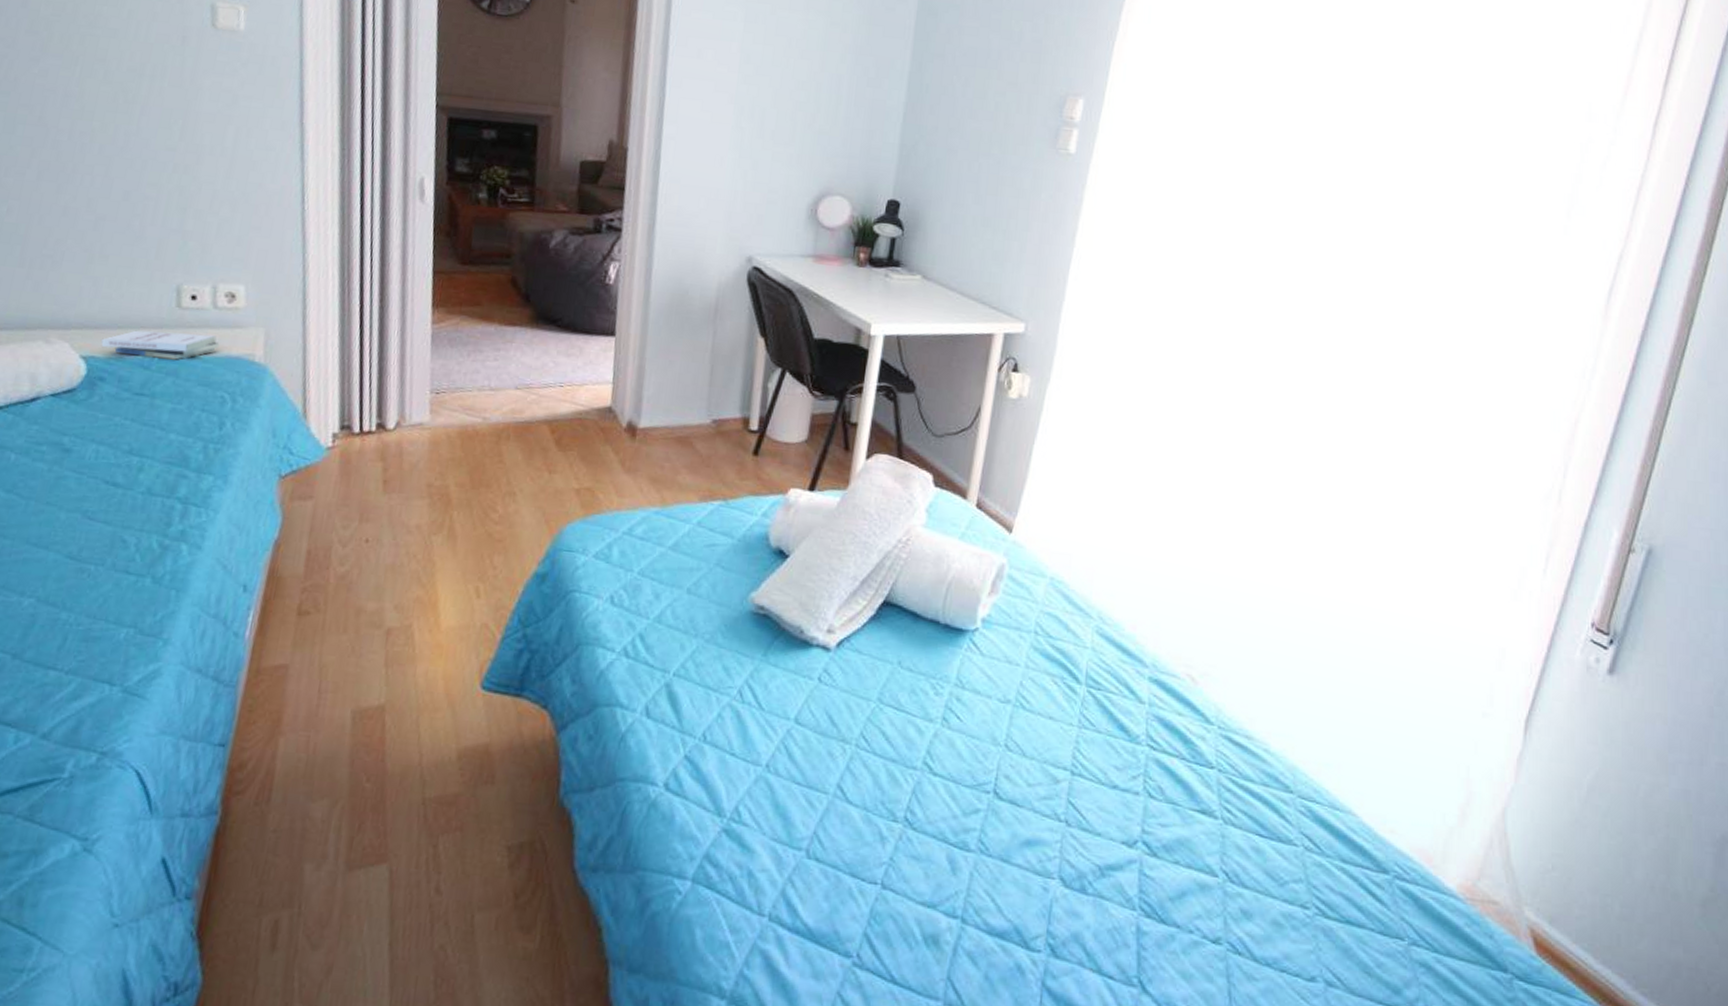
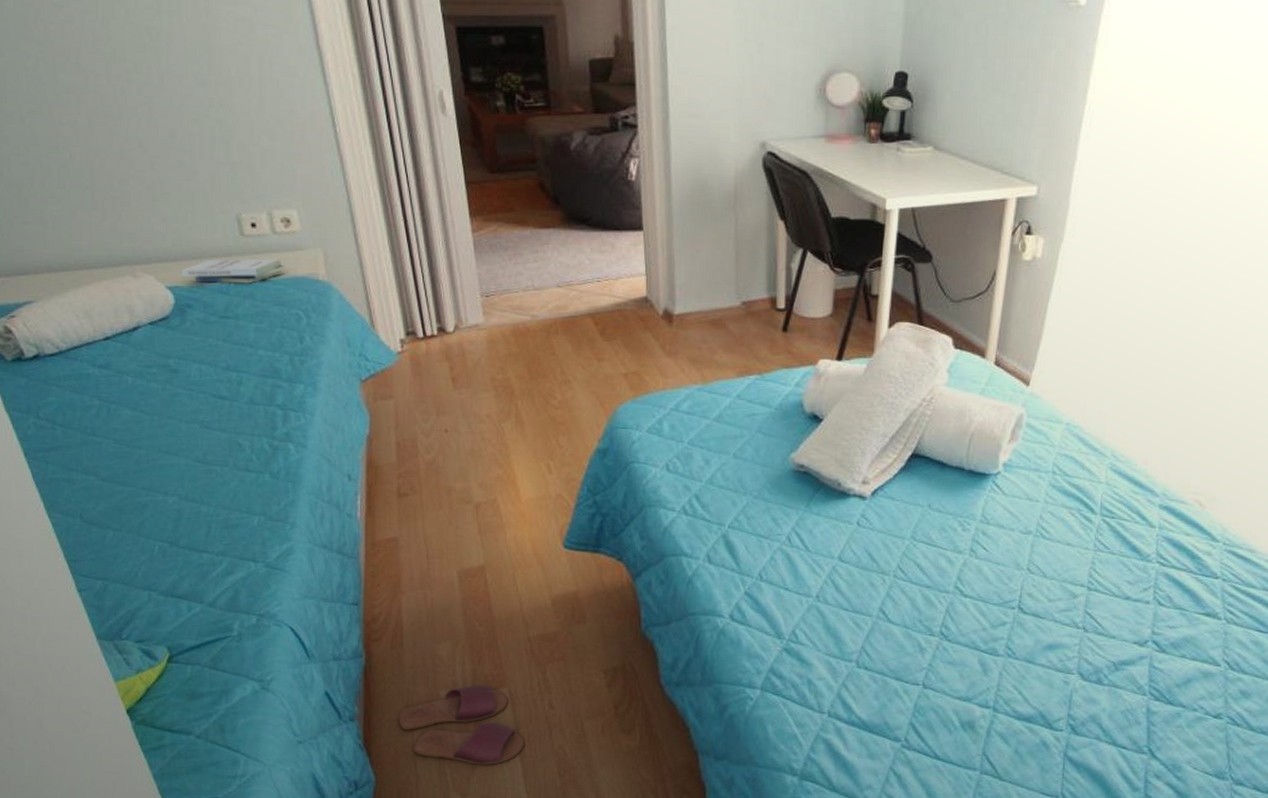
slippers: none [246,858,399,968] -> present [399,684,524,765]

